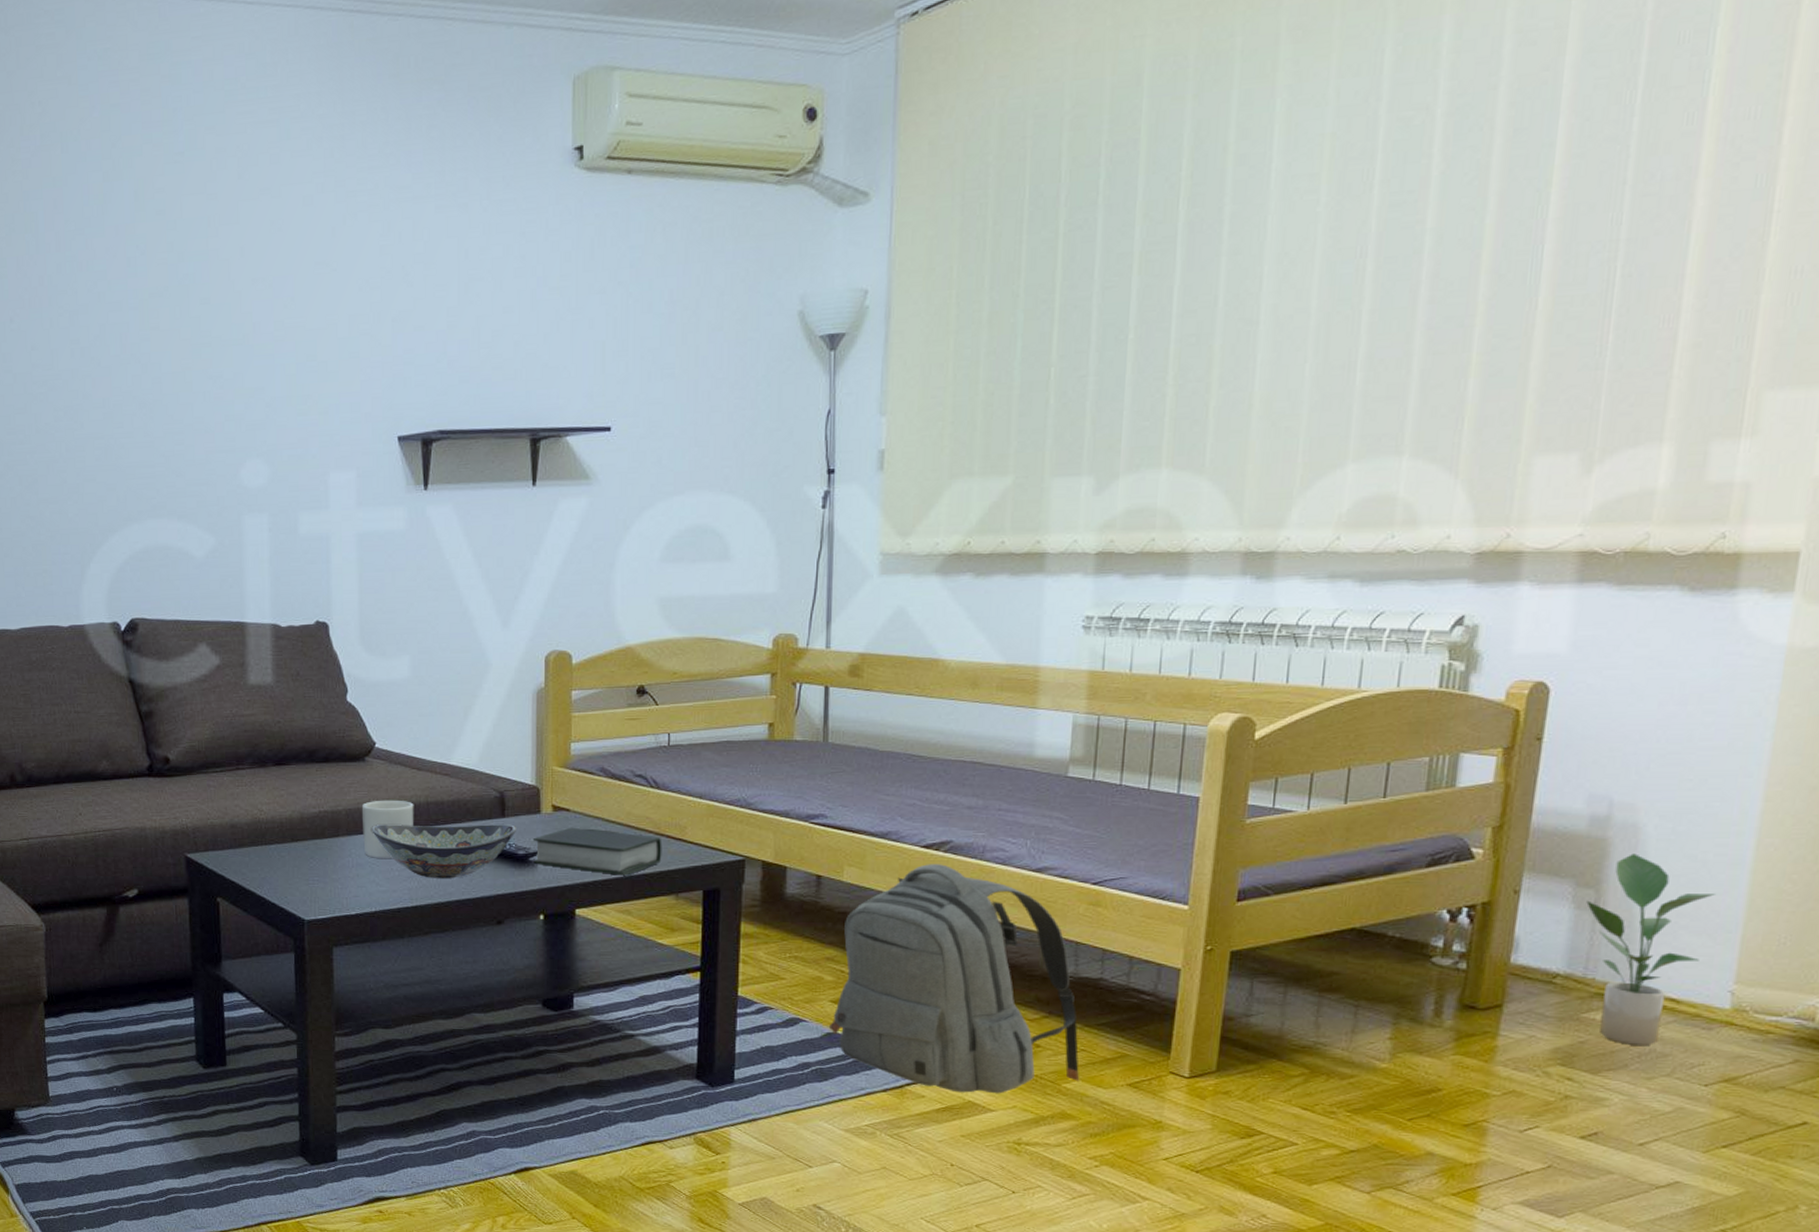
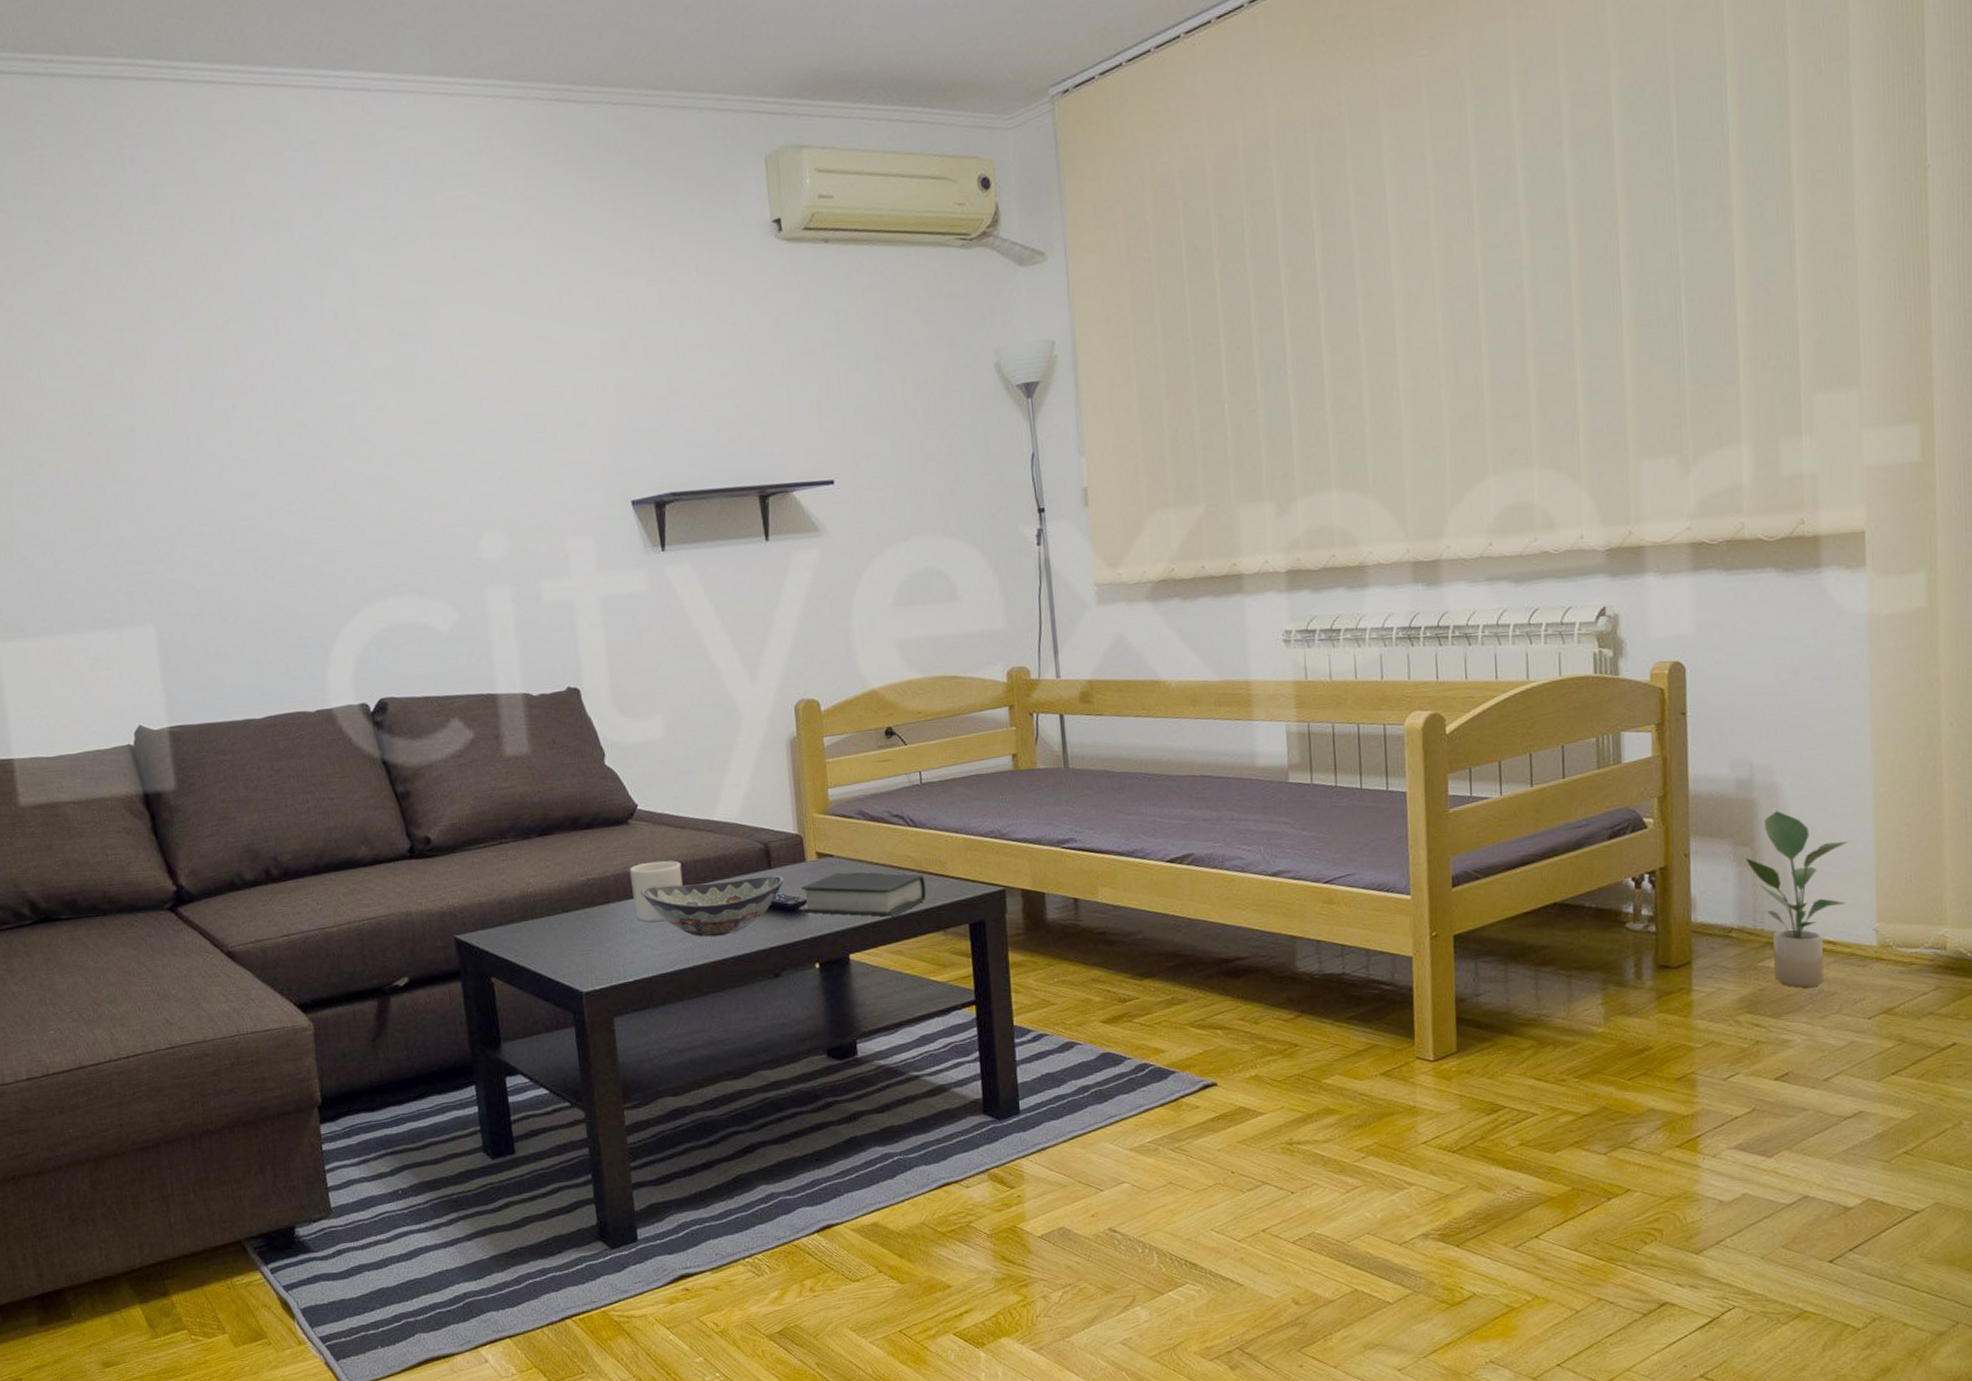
backpack: present [828,864,1079,1094] -> none [1102,877,1337,1100]

